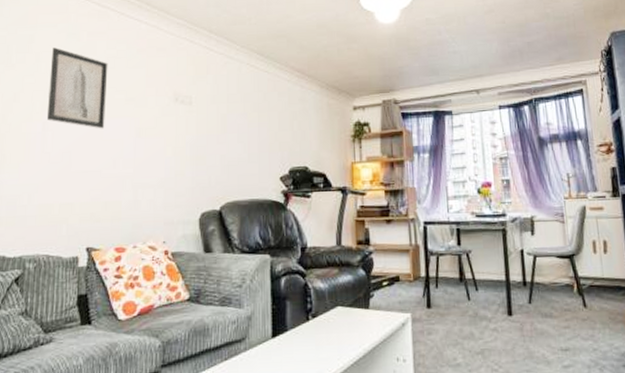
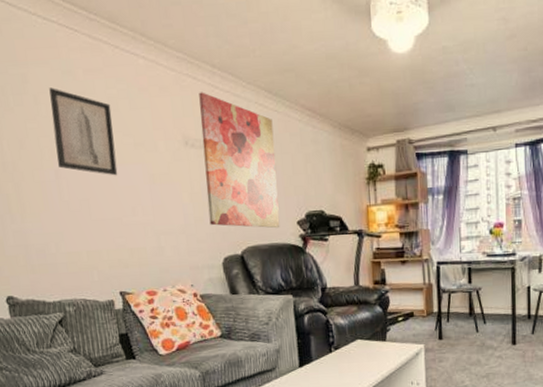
wall art: none [190,53,263,184] -> present [199,92,280,229]

